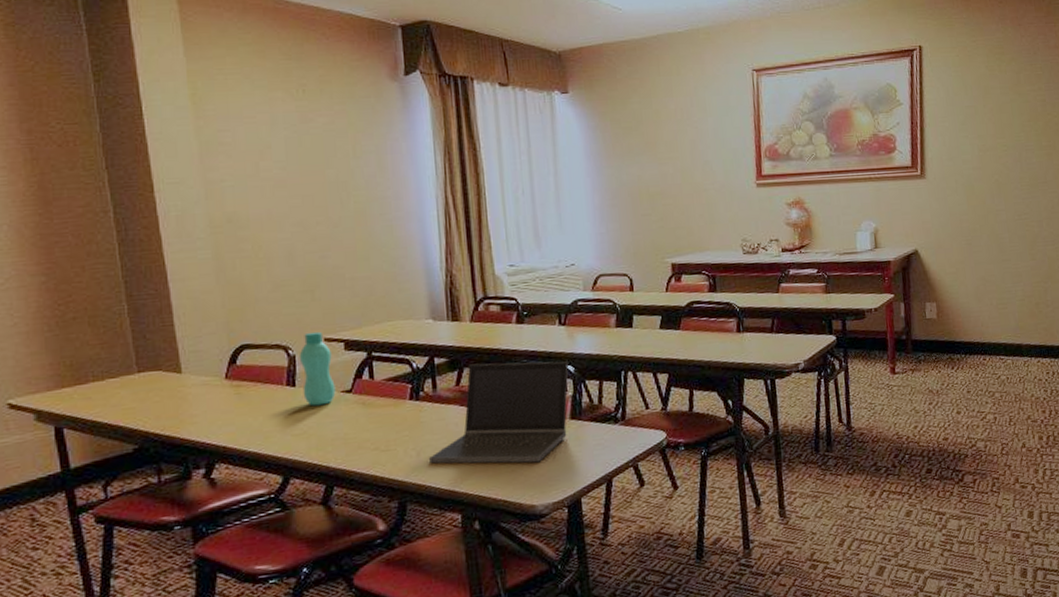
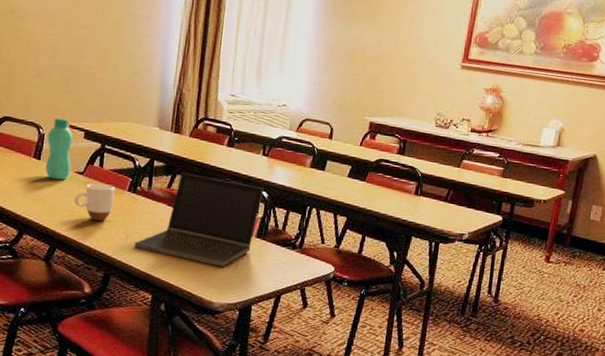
mug: none [346,397,395,444] -> present [74,183,115,222]

